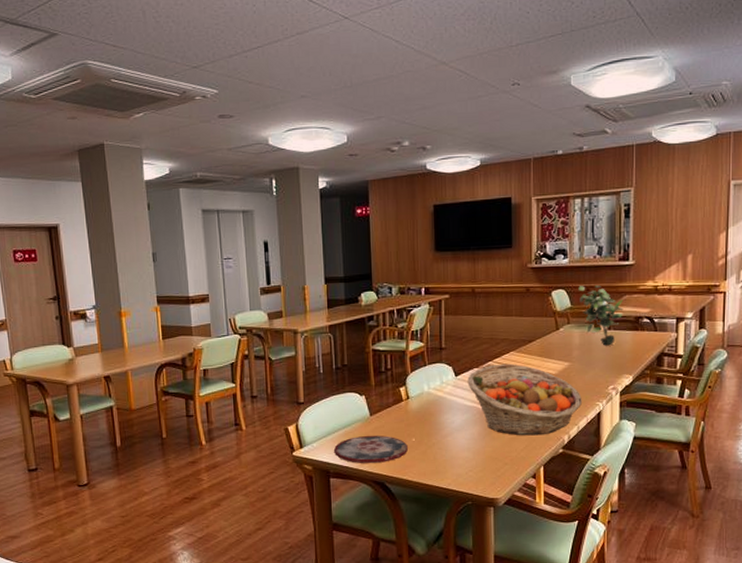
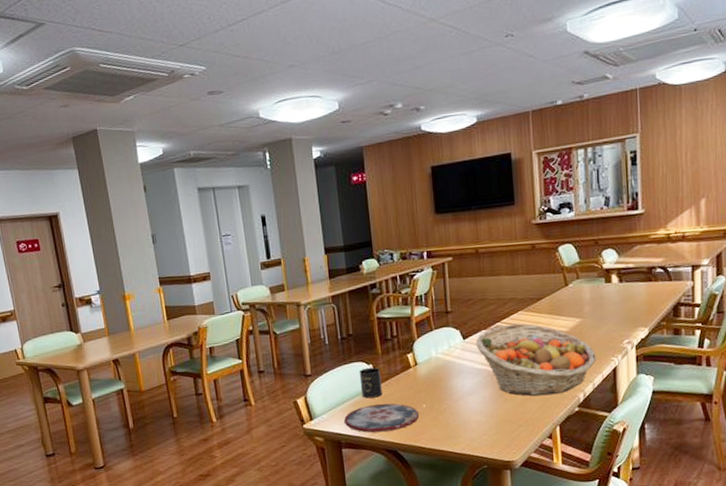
mug: none [351,398,373,429] -> present [359,367,382,399]
potted plant: present [578,285,624,346] -> none [586,237,635,300]

